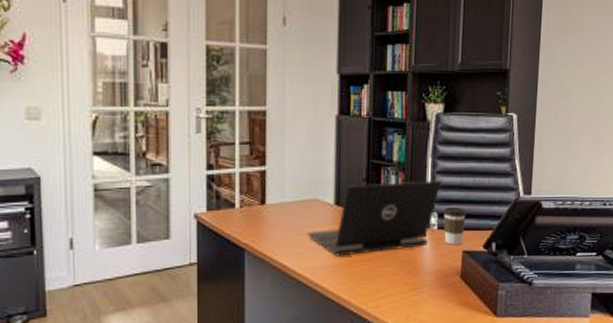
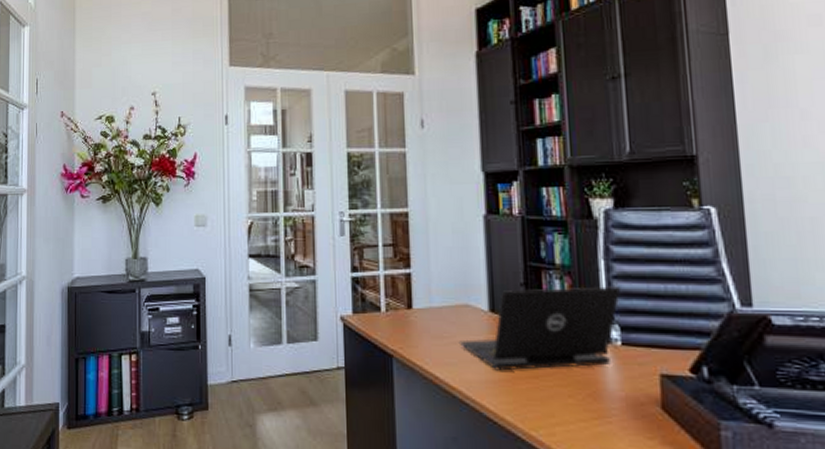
coffee cup: present [443,206,466,245] -> none [627,318,660,366]

